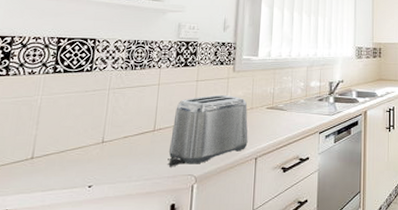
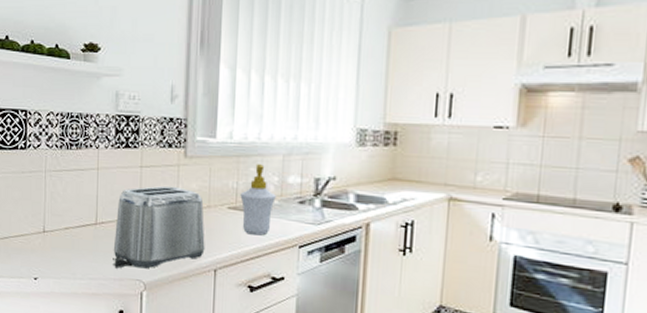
soap bottle: none [276,74,302,127] -> present [240,164,276,236]

